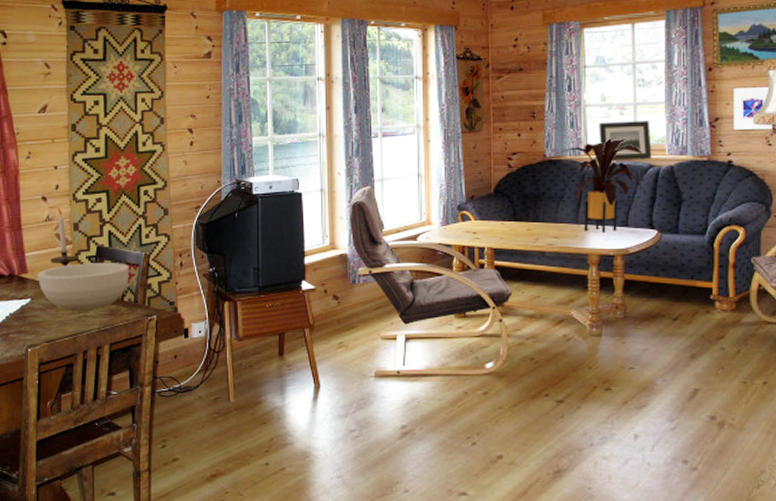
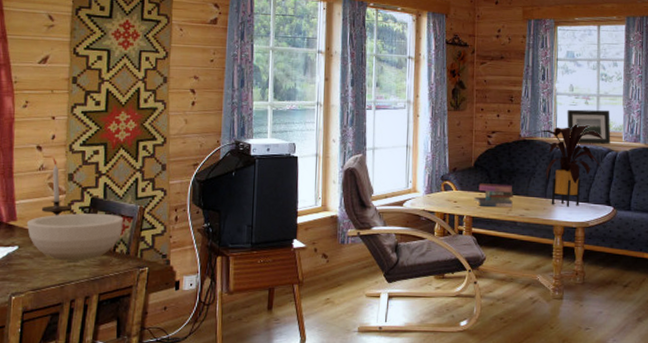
books: none [495,211,541,236] -> present [473,183,514,207]

